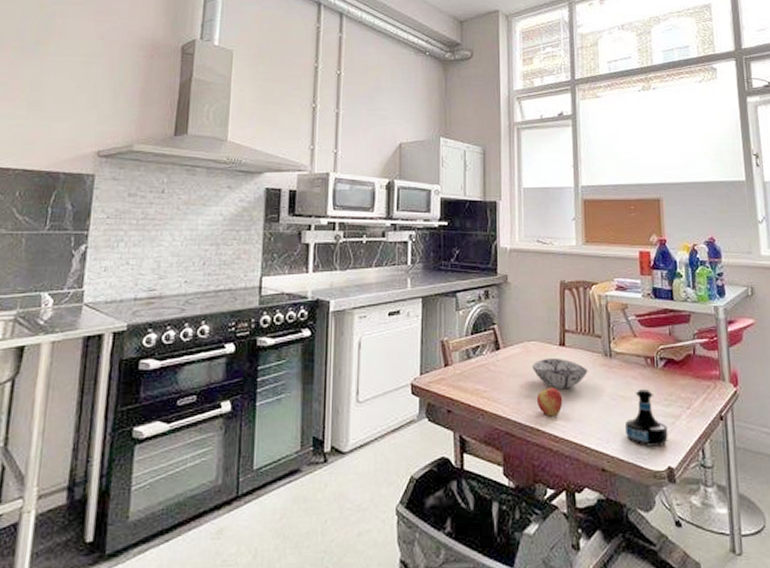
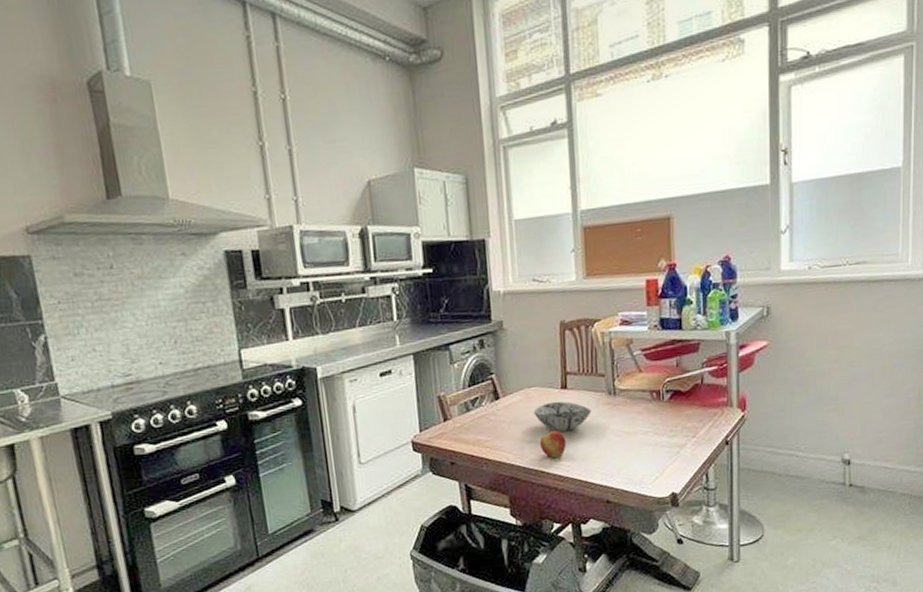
tequila bottle: present [624,388,668,447] -> none [629,422,673,477]

